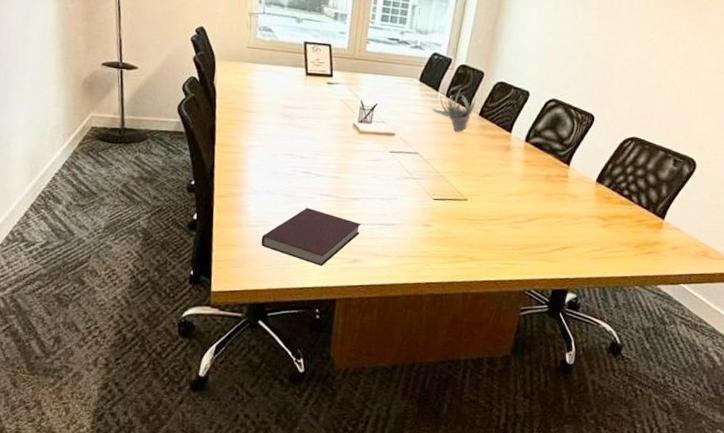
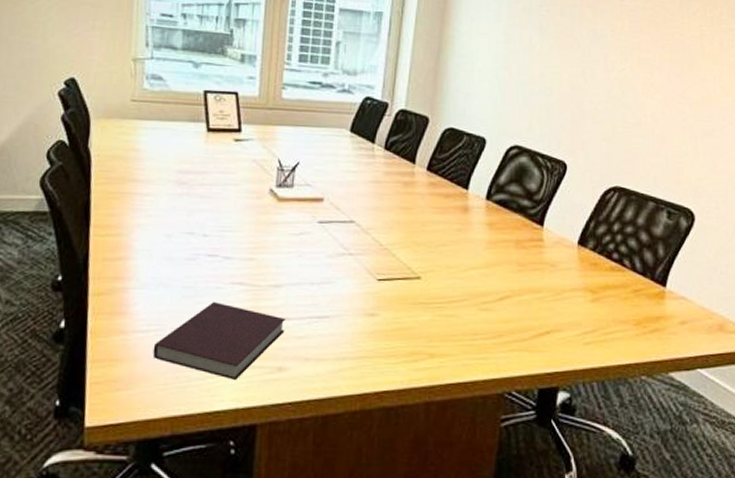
succulent plant: present [431,88,476,132] -> none [367,138,422,192]

